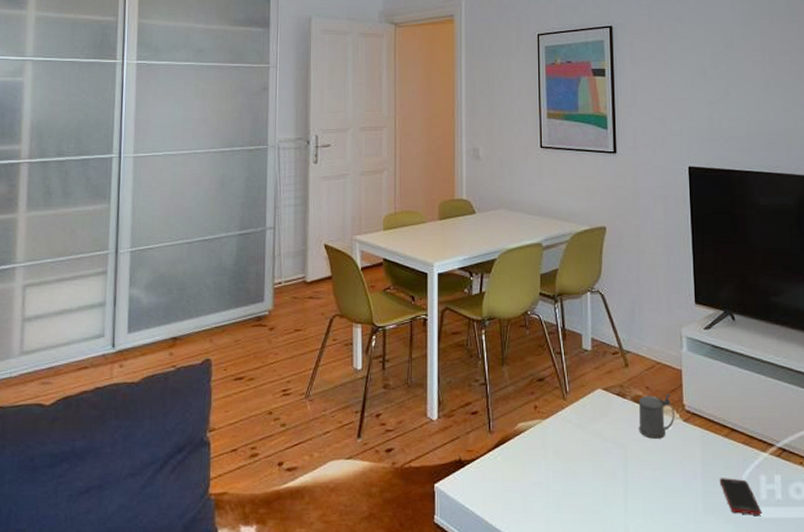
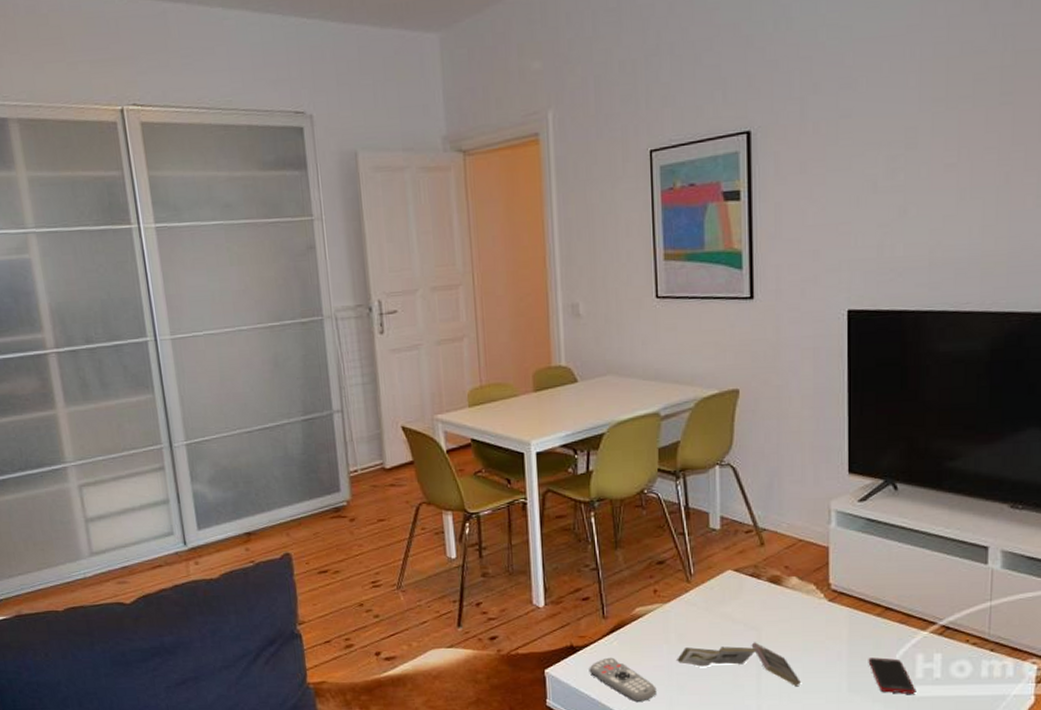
remote control: none [475,472,535,519] -> present [589,657,657,702]
paperback book: none [554,460,662,506] -> present [677,642,801,687]
beer stein: present [638,393,675,439] -> none [775,572,818,620]

